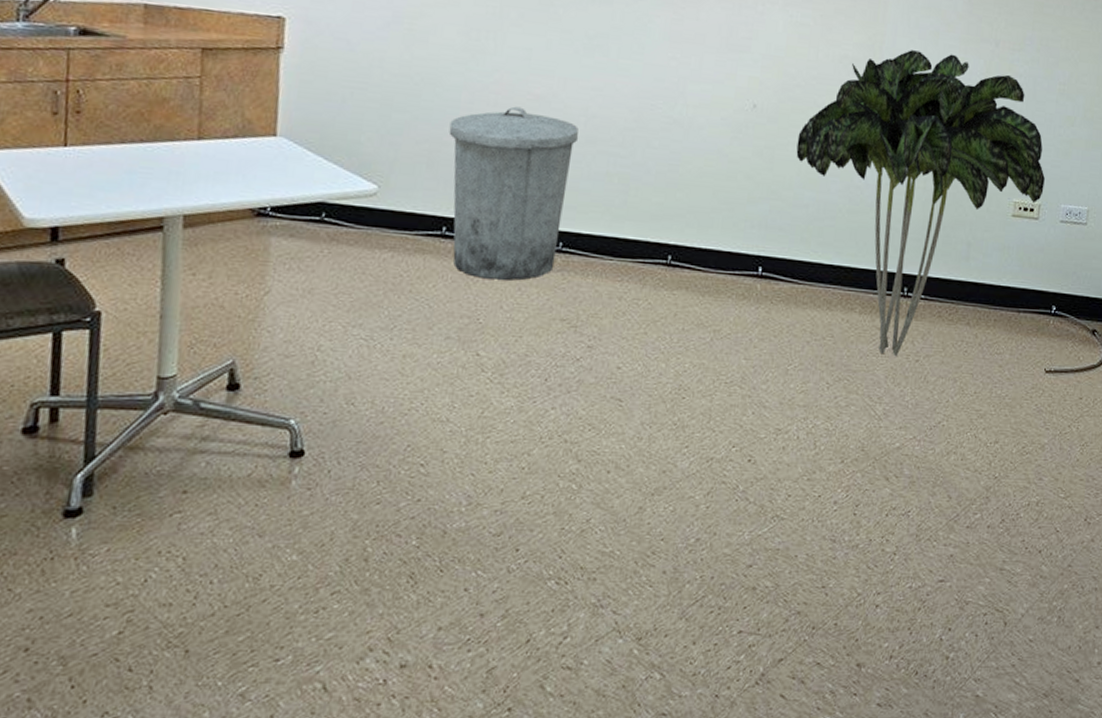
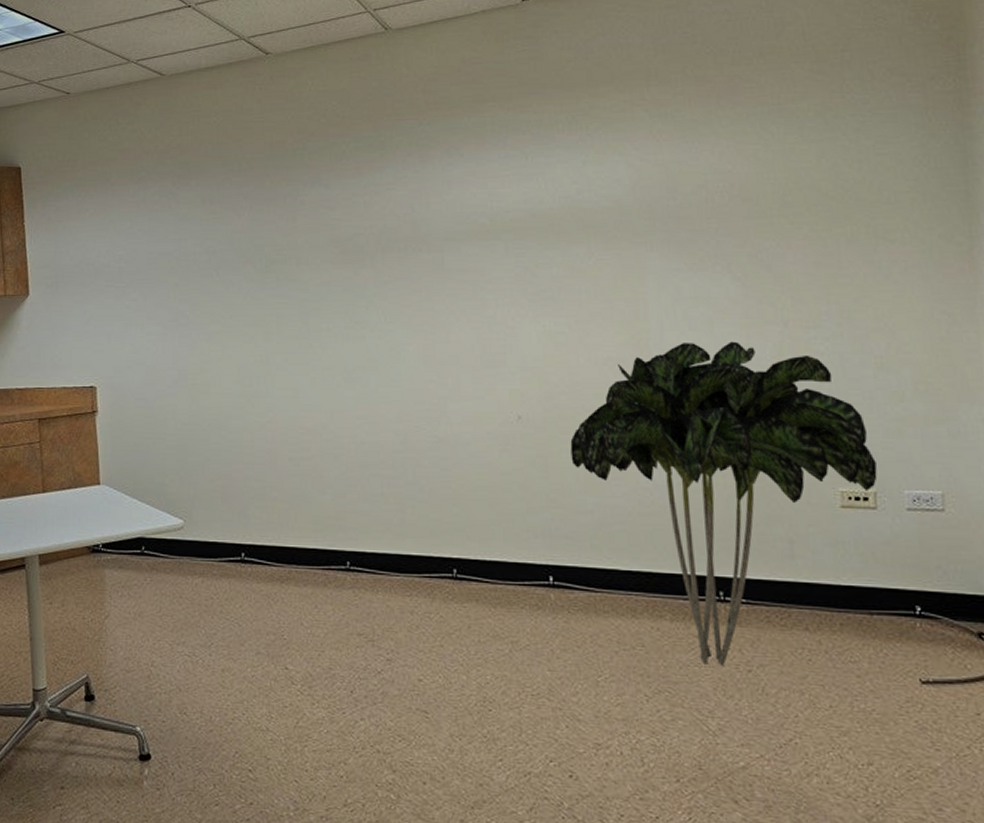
trash can: present [449,106,579,281] -> none [236,441,352,599]

